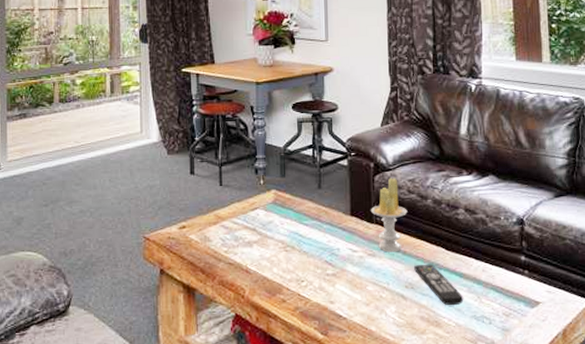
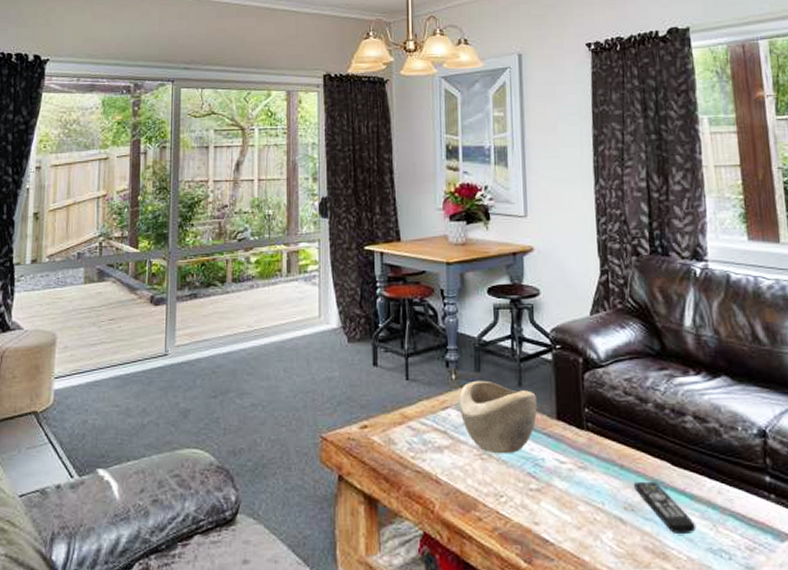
decorative bowl: none [266,184,334,246] -> present [459,380,537,454]
candle: present [370,178,408,252] -> none [579,376,624,466]

